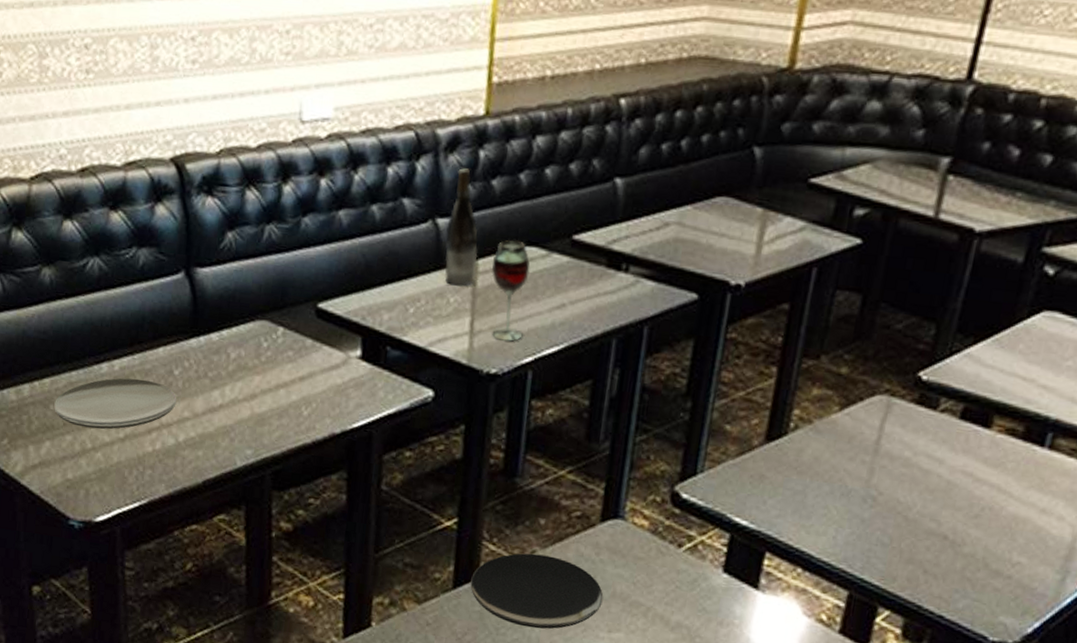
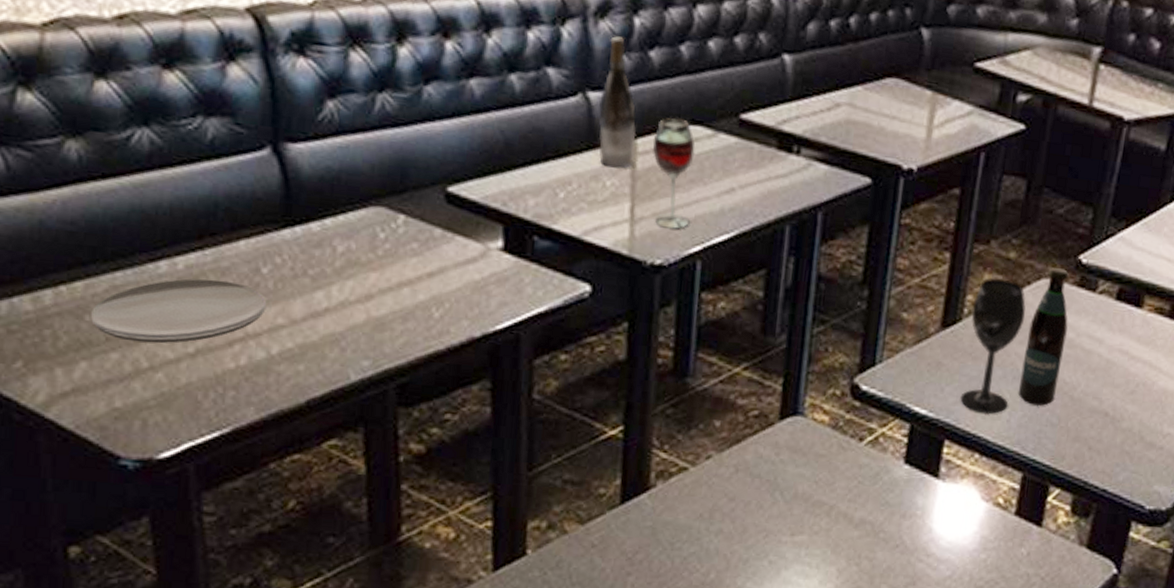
plate: present [470,553,603,629] -> none [640,458,785,539]
wine glass: none [783,393,858,530] -> present [960,278,1026,415]
bottle: none [845,384,906,525] -> present [1018,268,1069,406]

